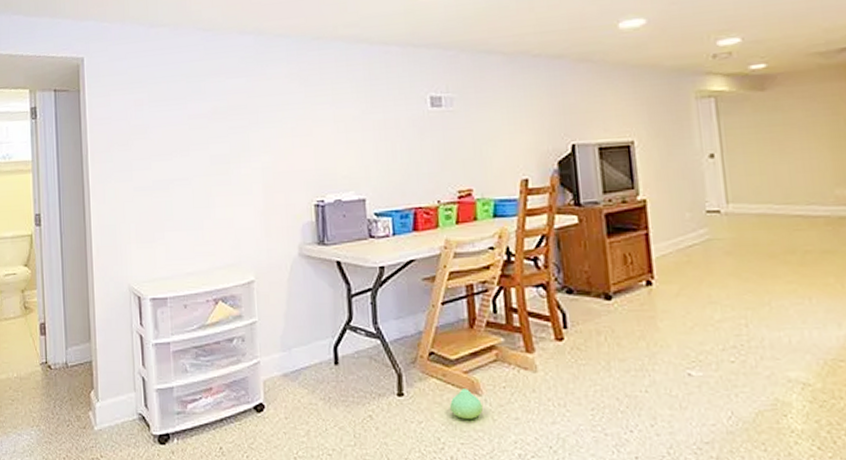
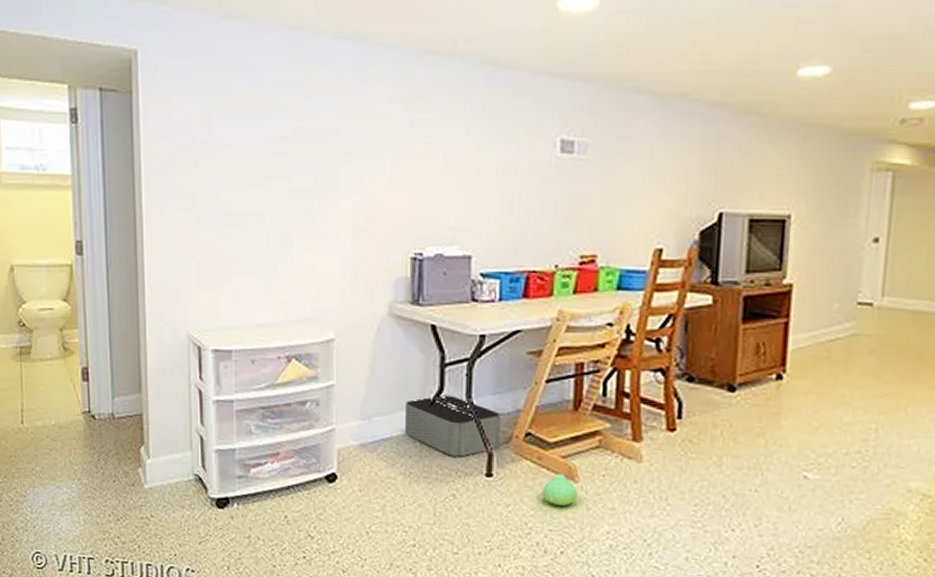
storage bin: none [320,323,407,379] -> present [405,395,501,457]

